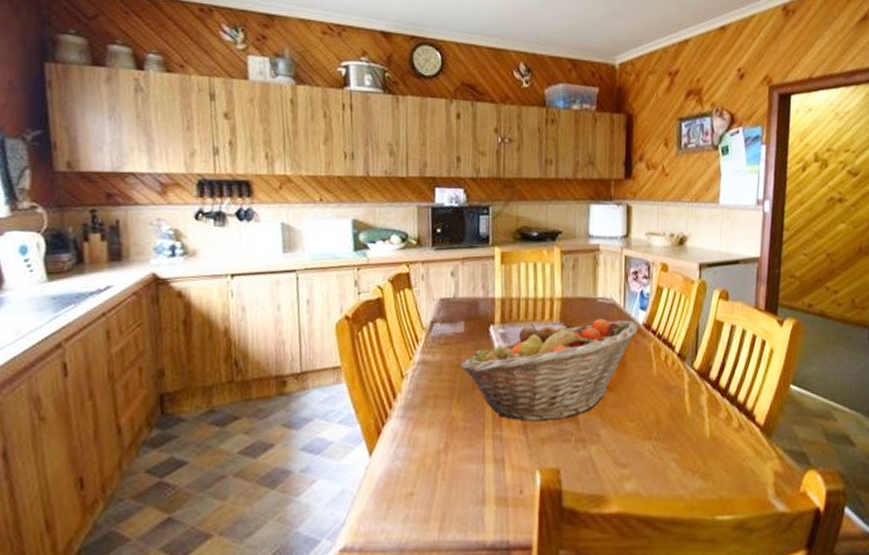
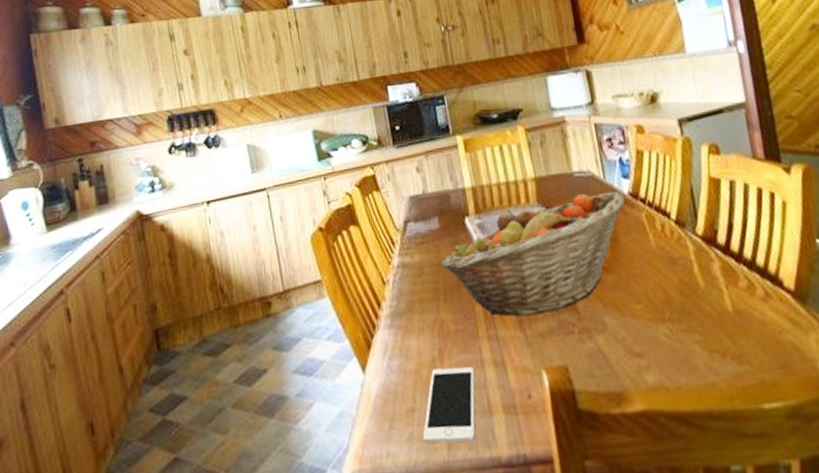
cell phone: none [417,460,475,527] -> present [422,366,476,443]

